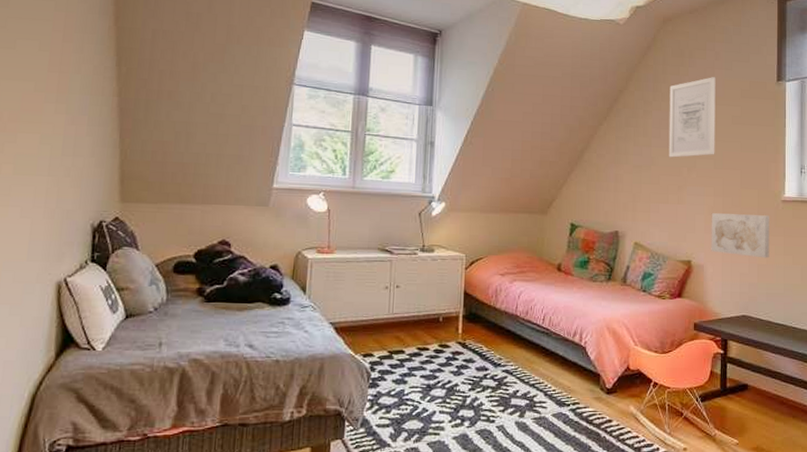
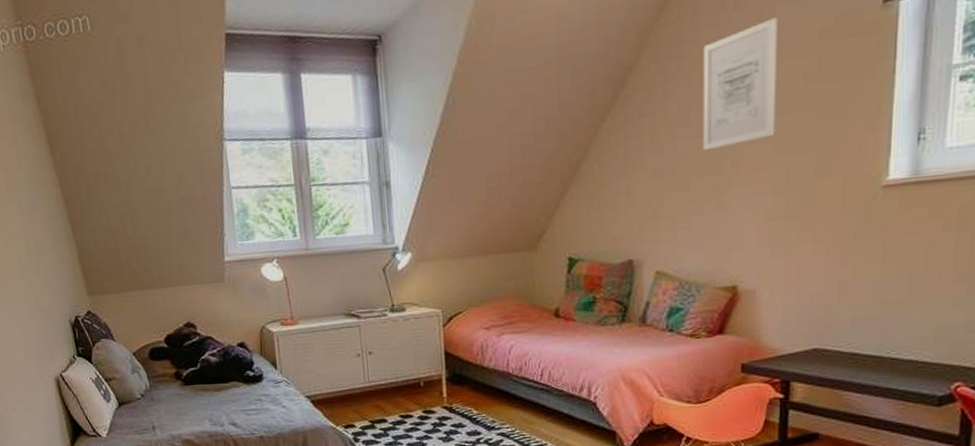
wall art: present [711,213,769,258] -> none [767,210,861,271]

